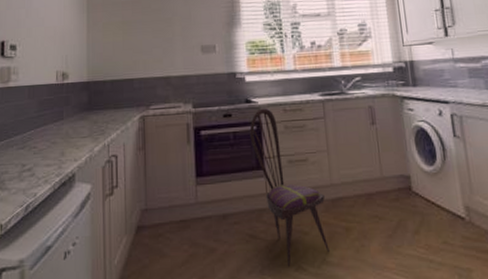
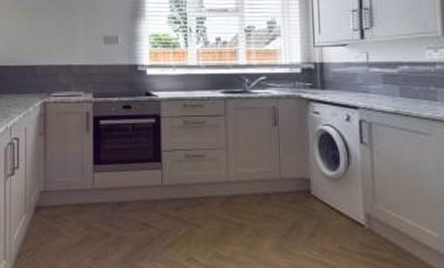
dining chair: present [249,108,329,267] -> none [148,102,221,257]

